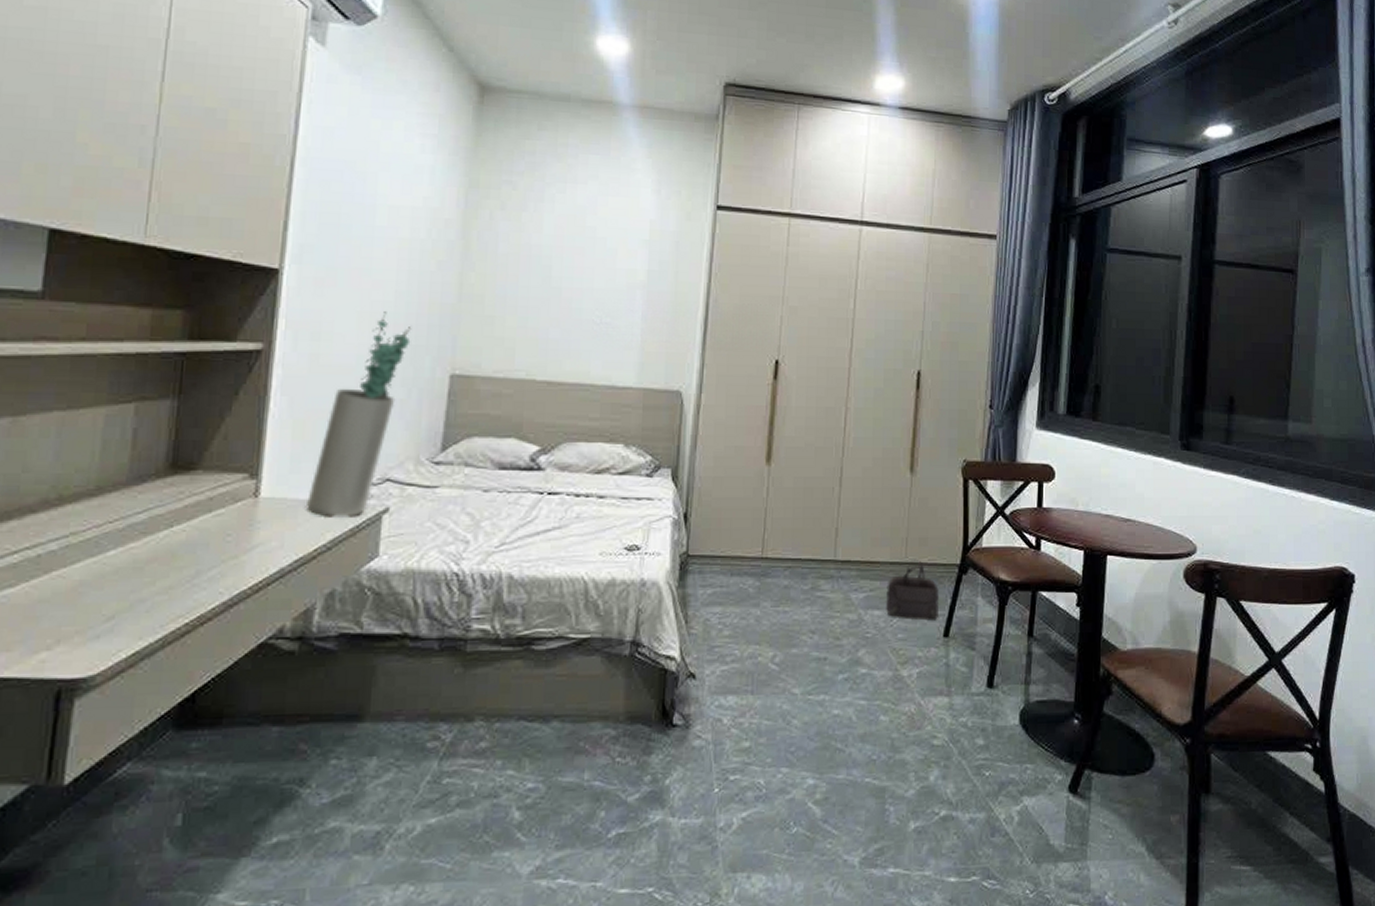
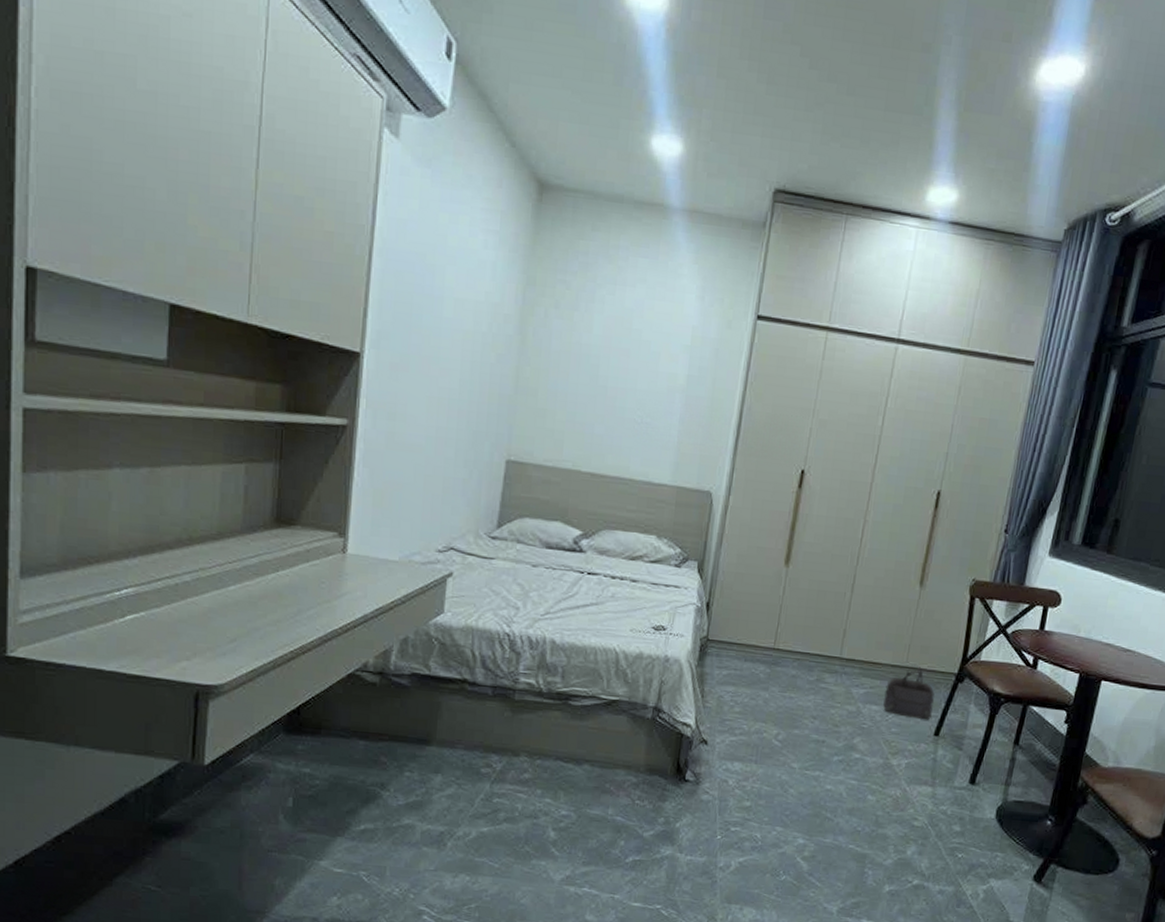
vase: present [307,311,412,517] -> none [385,398,474,578]

